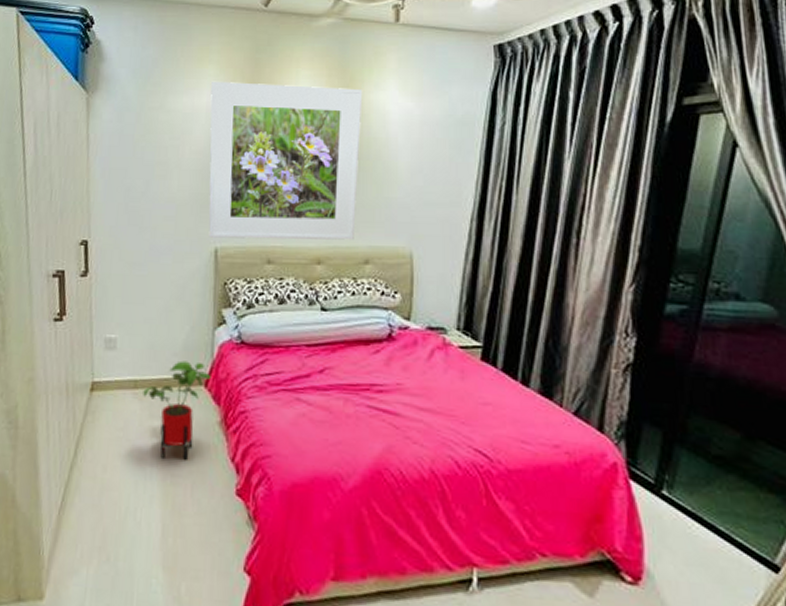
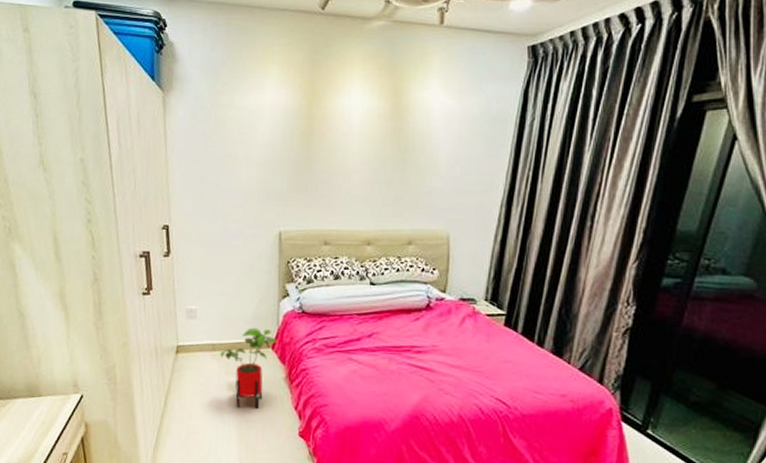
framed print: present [208,81,363,240] -> none [273,80,410,224]

